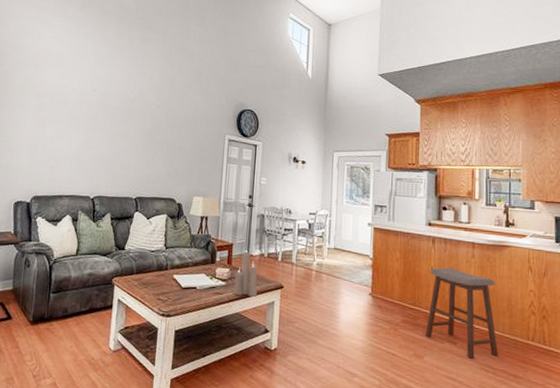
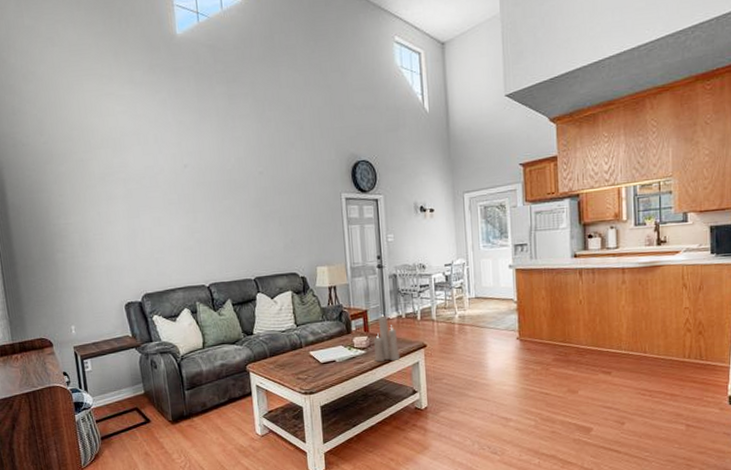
bar stool: present [425,267,499,359] -> none [578,298,655,385]

